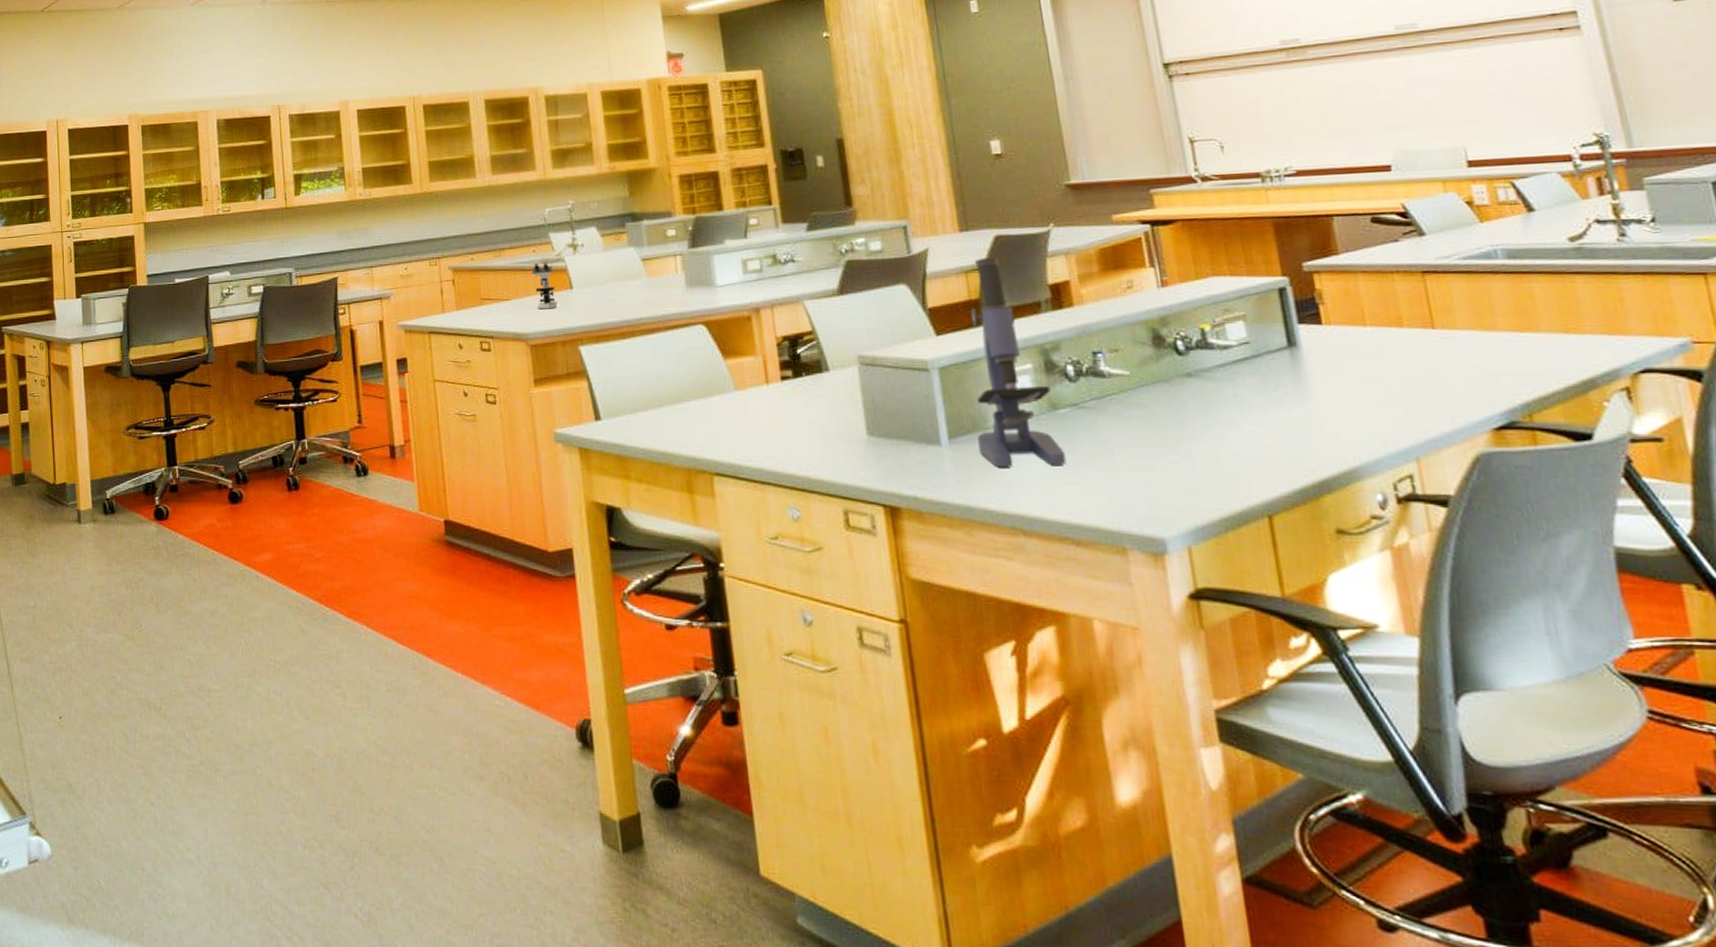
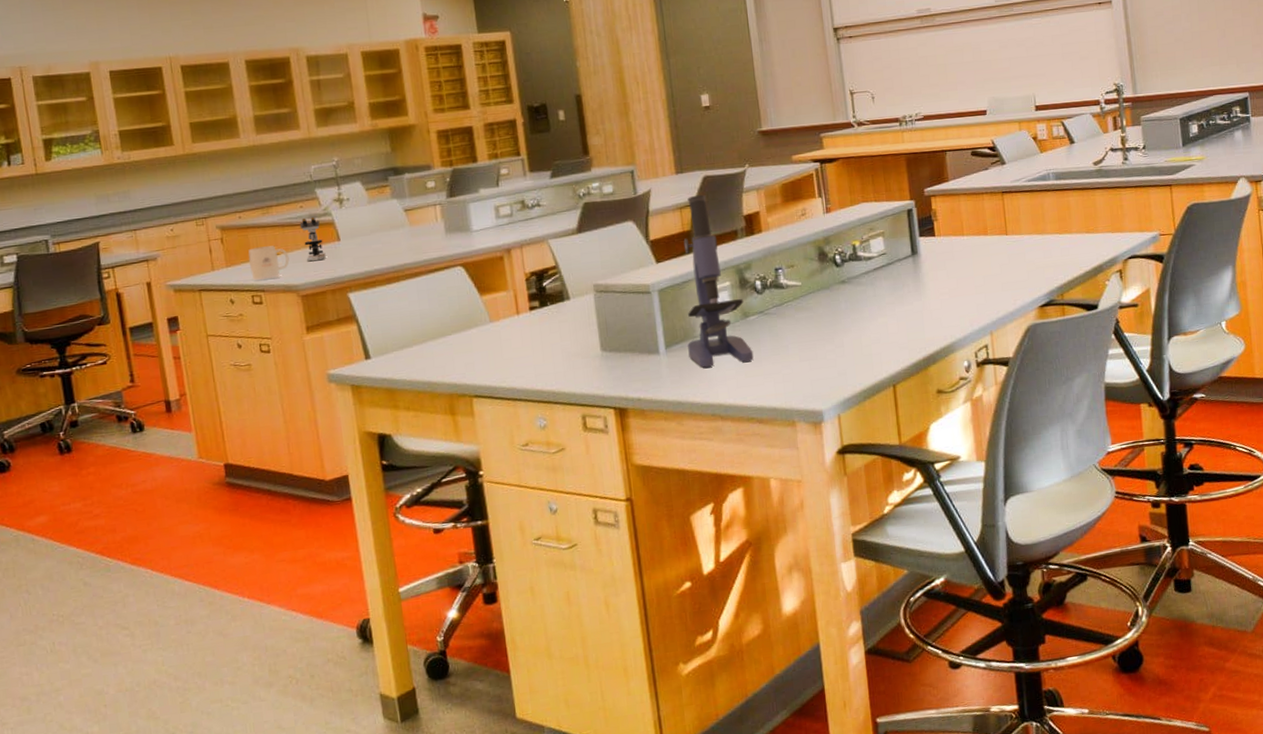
mug: none [478,290,520,326] -> present [248,245,290,280]

